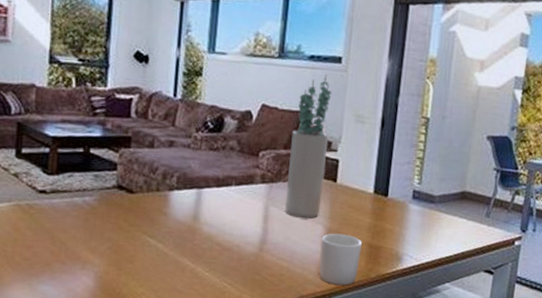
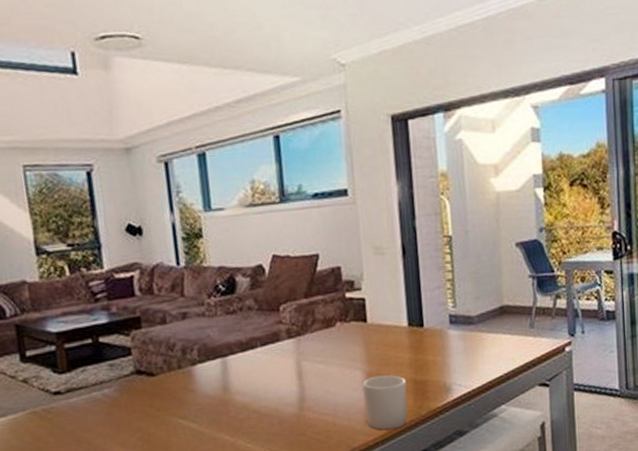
vase: present [285,75,332,218] -> none [310,211,356,367]

